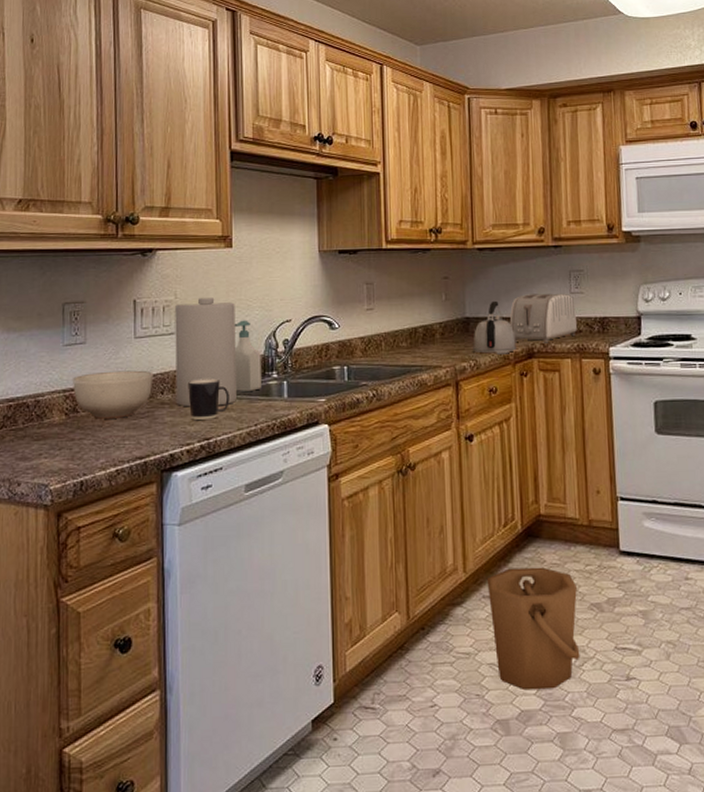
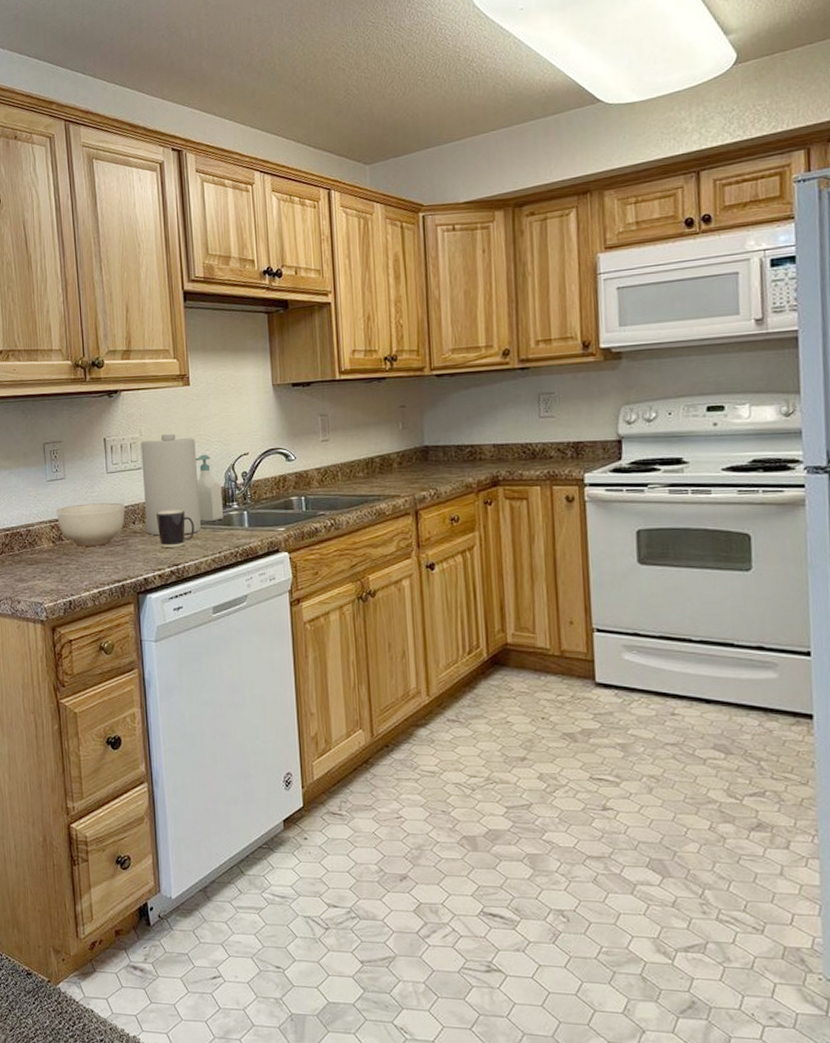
kettle: present [473,300,517,355] -> none [432,428,481,483]
bucket: present [486,567,580,691] -> none [451,694,552,812]
toaster: present [509,293,577,343] -> none [472,417,547,471]

